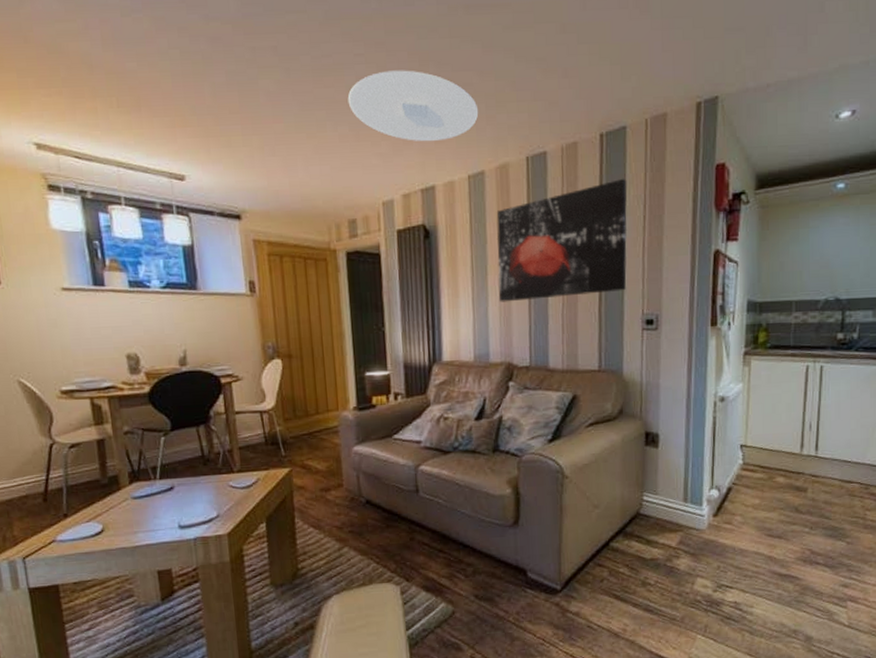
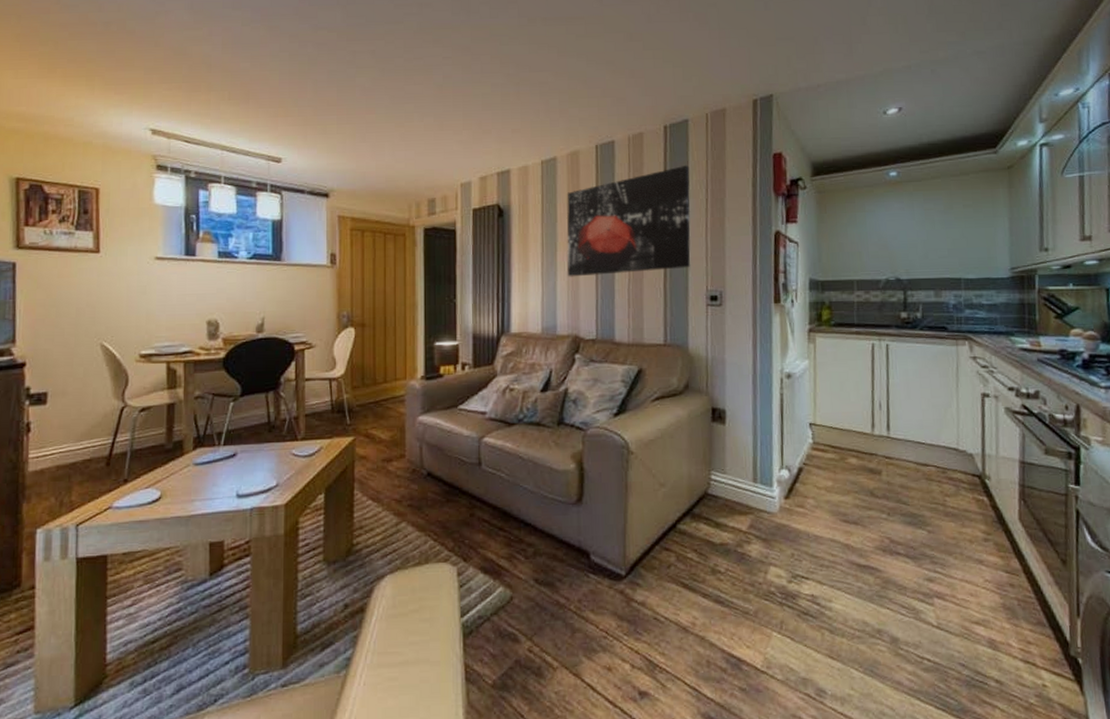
ceiling light: present [347,70,479,142] -> none [434,70,553,132]

